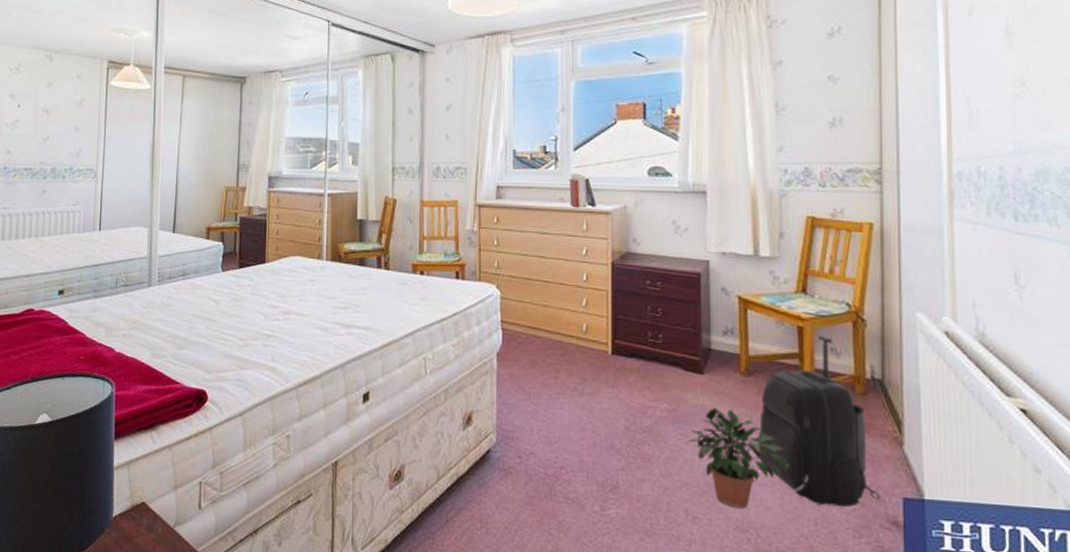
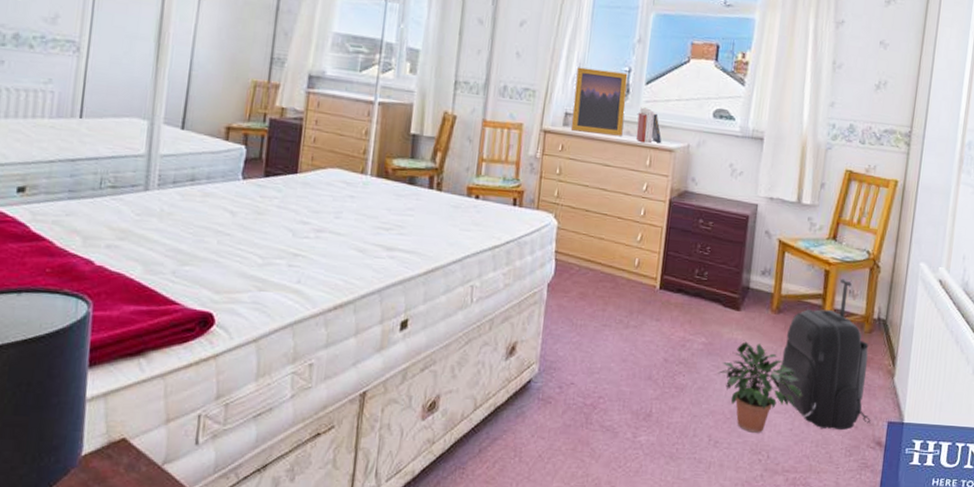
picture frame: none [504,141,556,204] -> present [570,67,628,136]

